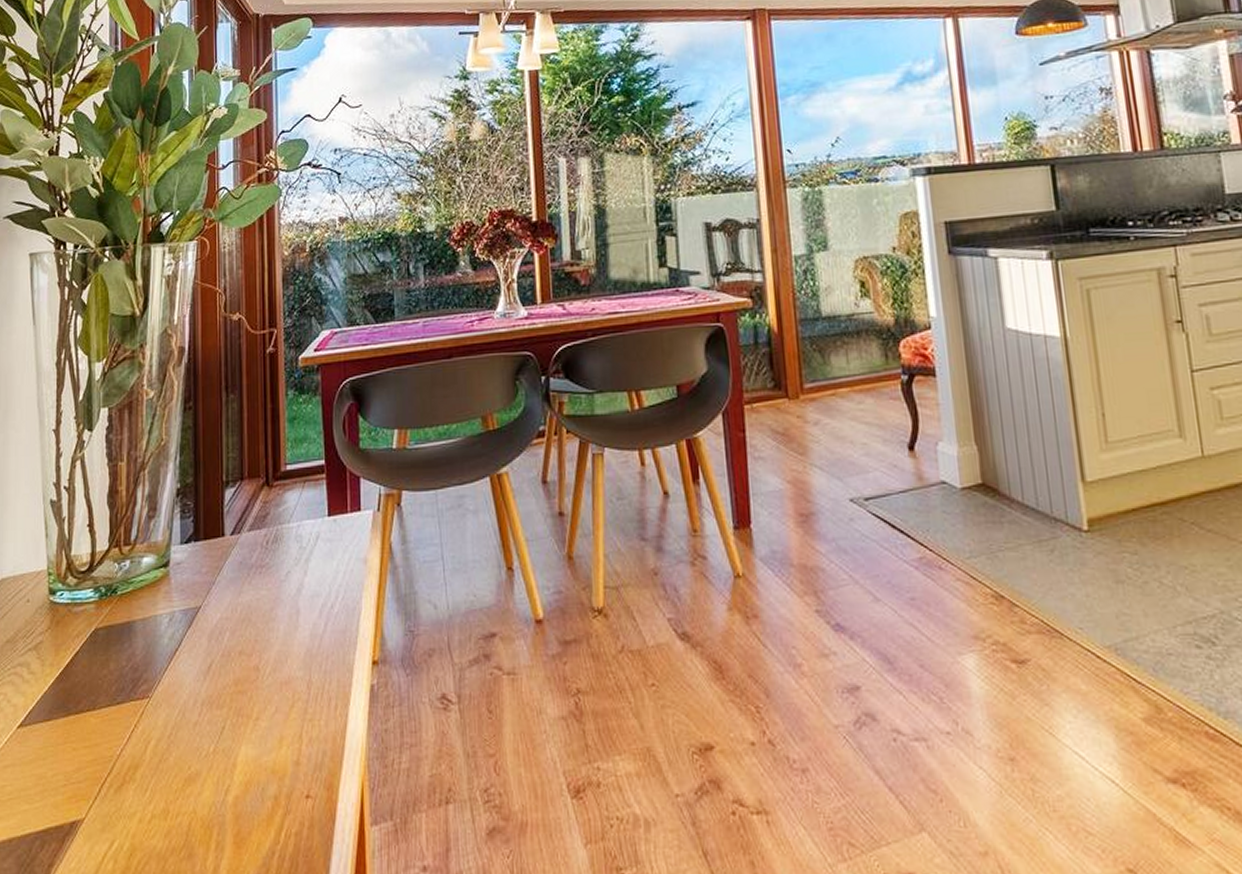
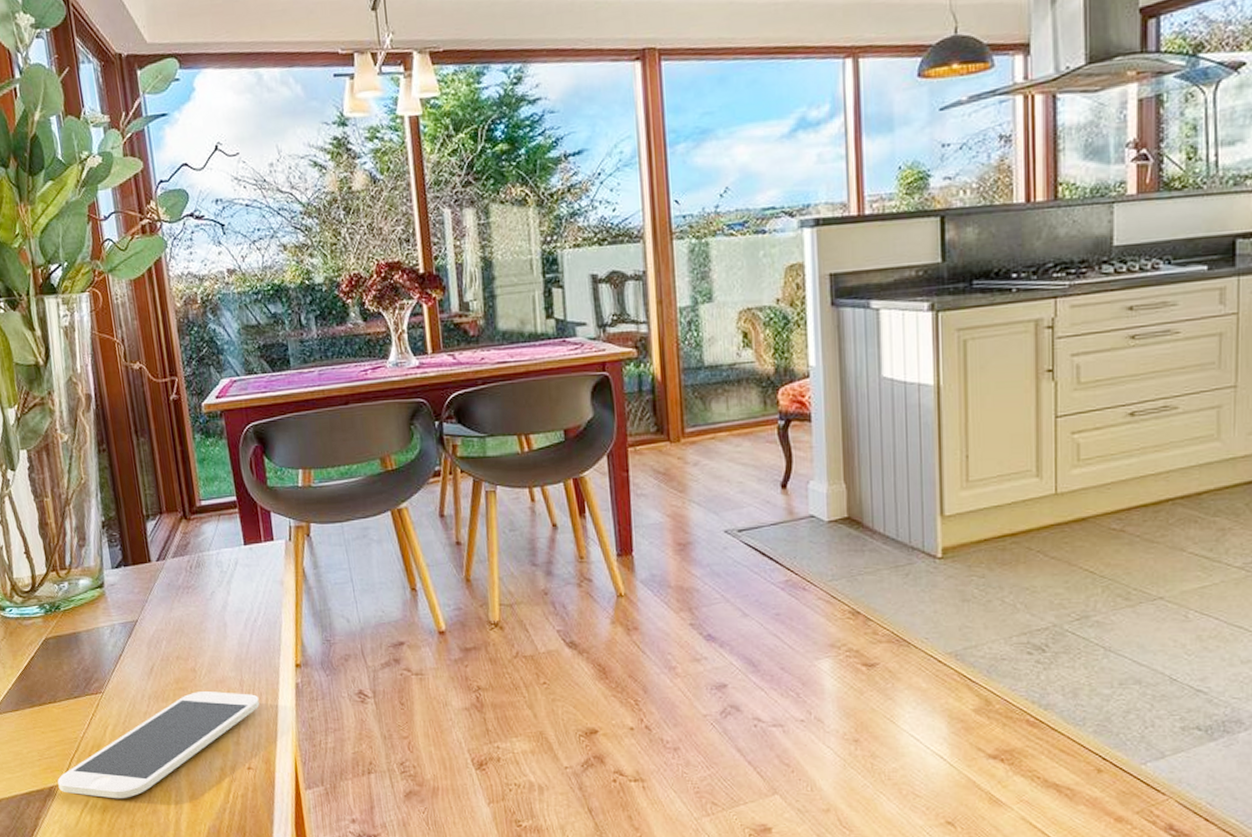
smartphone: none [82,696,327,839] -> present [57,692,259,799]

